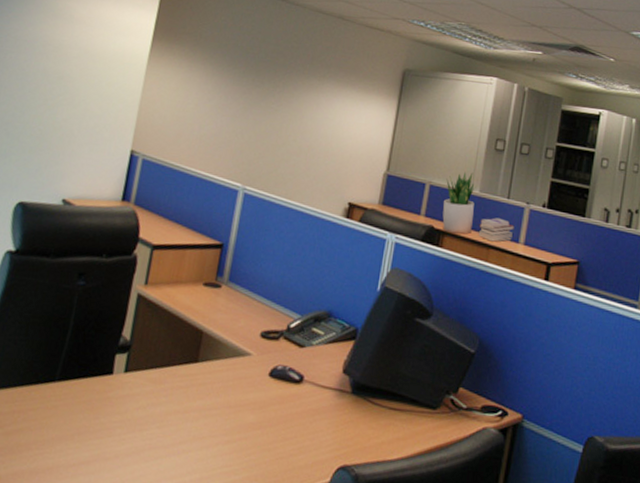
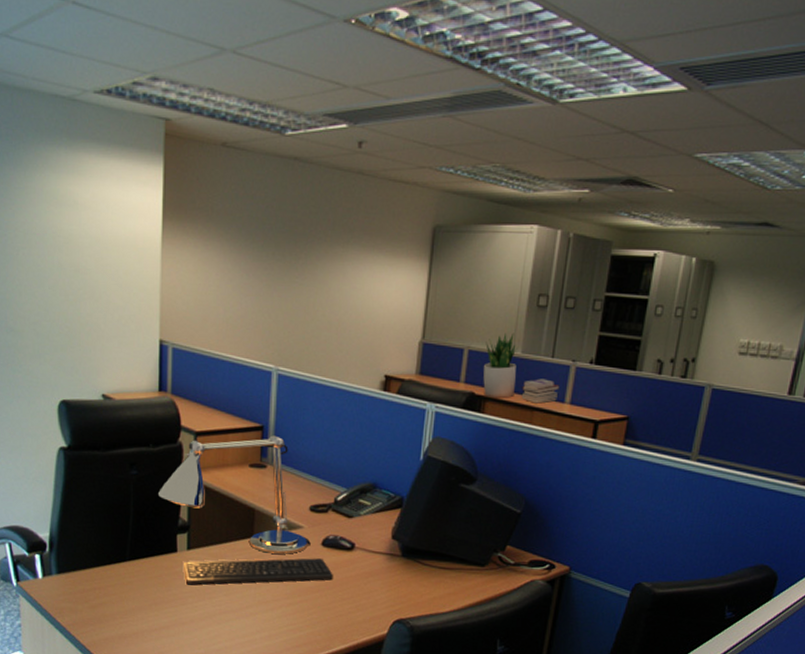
desk lamp: none [101,253,258,384] -> present [156,435,311,554]
computer keyboard: none [116,385,278,417] -> present [184,558,333,585]

